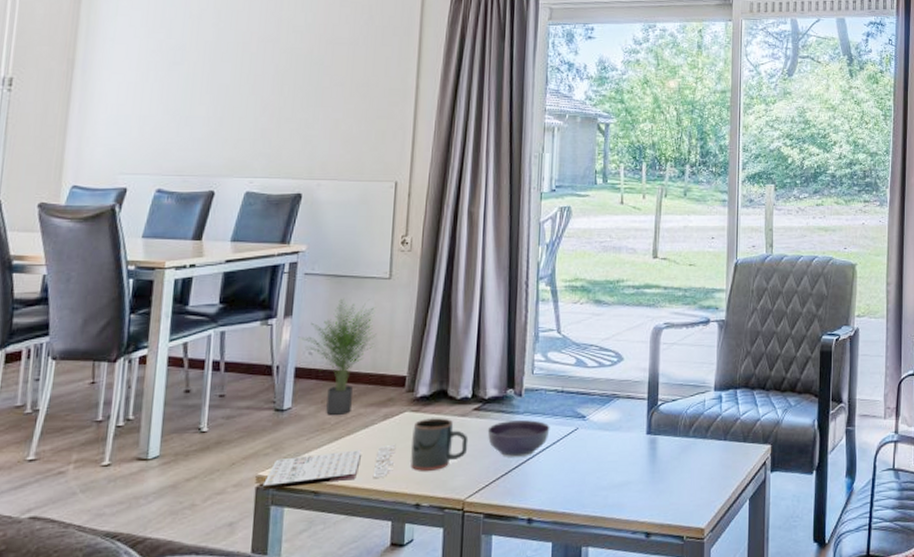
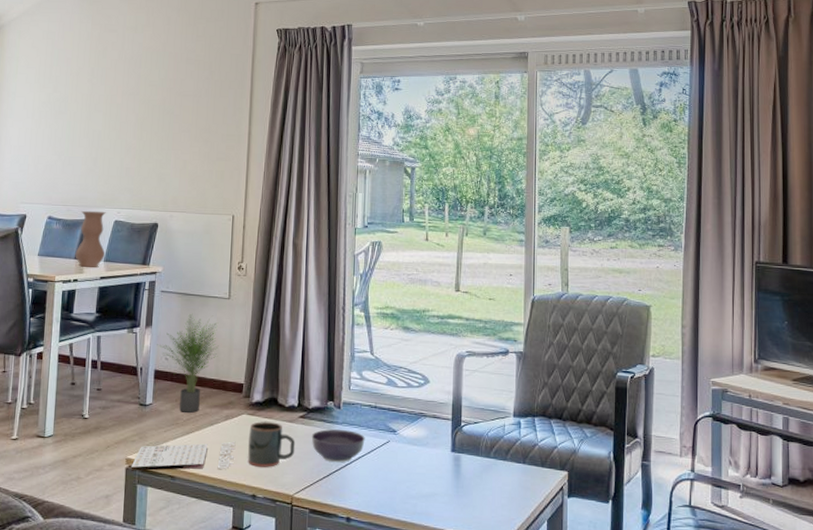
vase: none [192,181,234,249] -> present [75,210,106,267]

